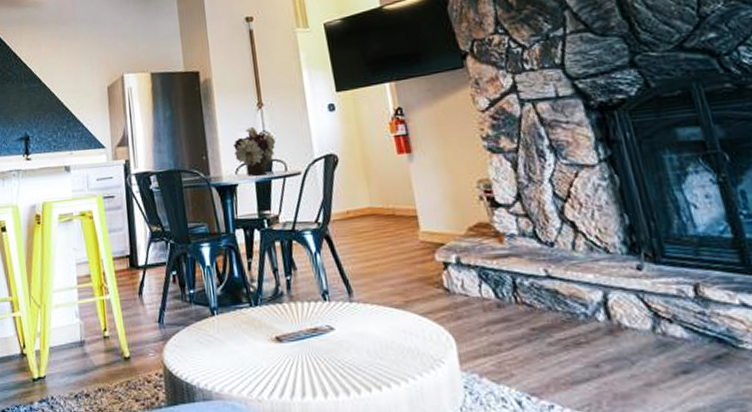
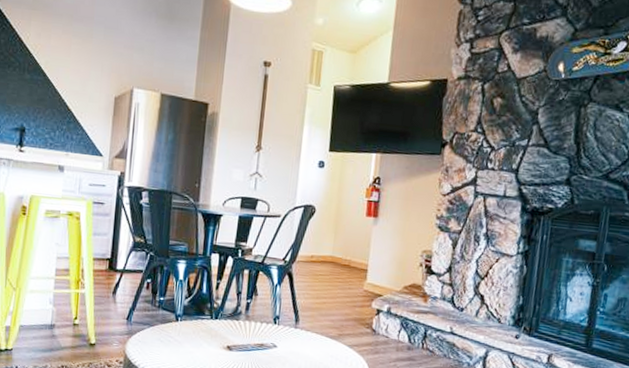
flower arrangement: present [232,126,276,176] -> none [225,166,265,211]

